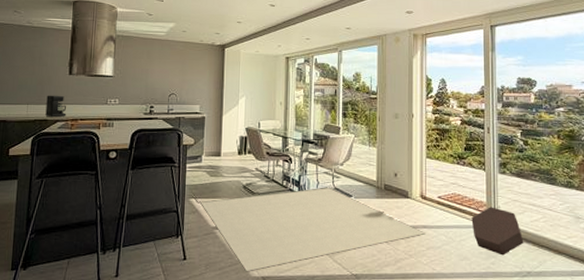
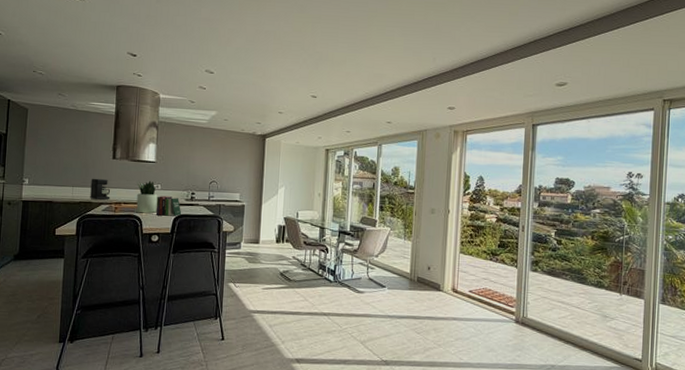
planter: none [91,95,116,130] -> present [134,180,158,214]
books: none [113,109,141,131] -> present [155,195,182,216]
area rug: present [200,188,425,272] -> none [239,278,455,354]
pouf: present [471,207,524,256] -> none [500,302,550,349]

